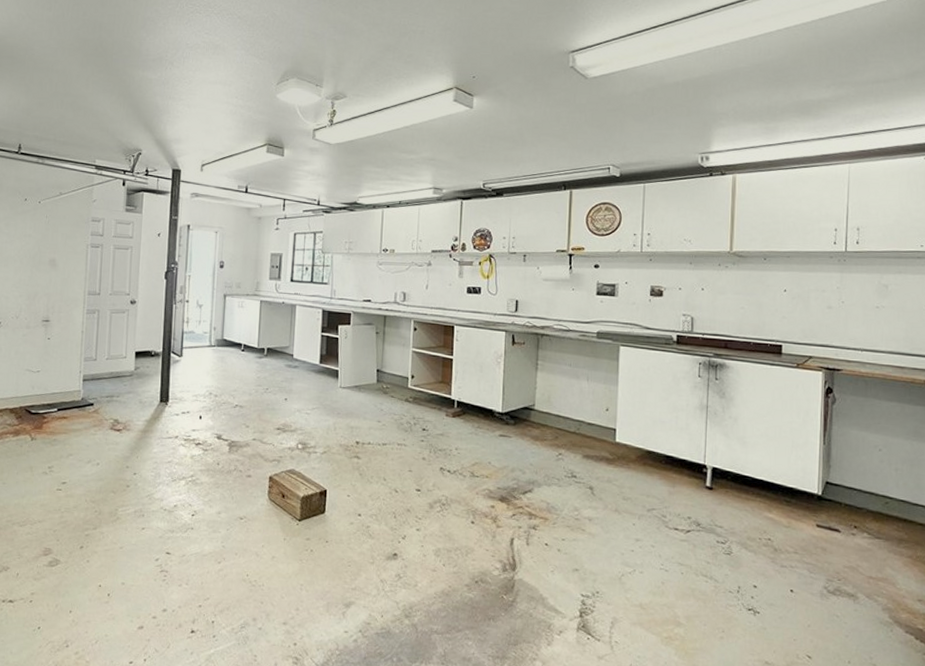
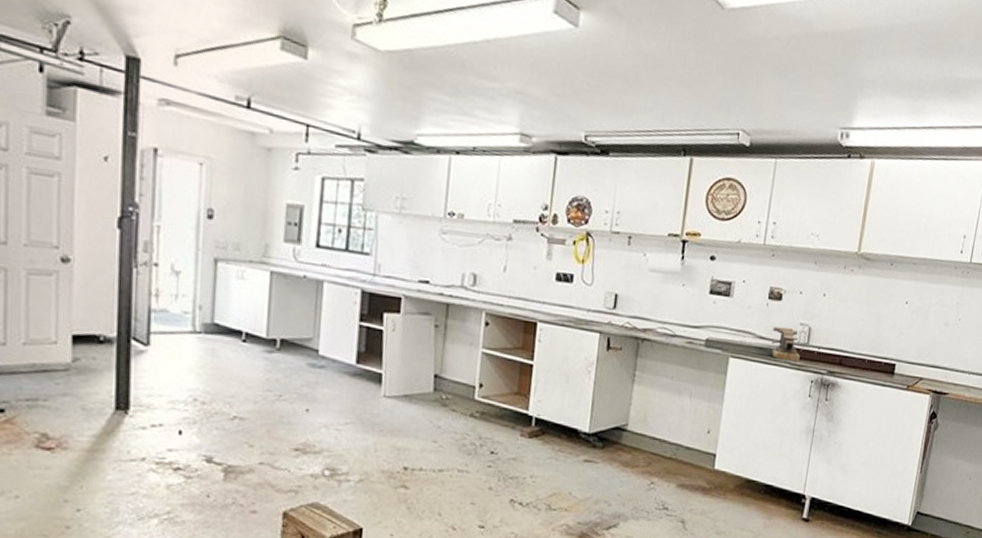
bench vise: none [657,318,686,347] -> present [771,326,800,362]

